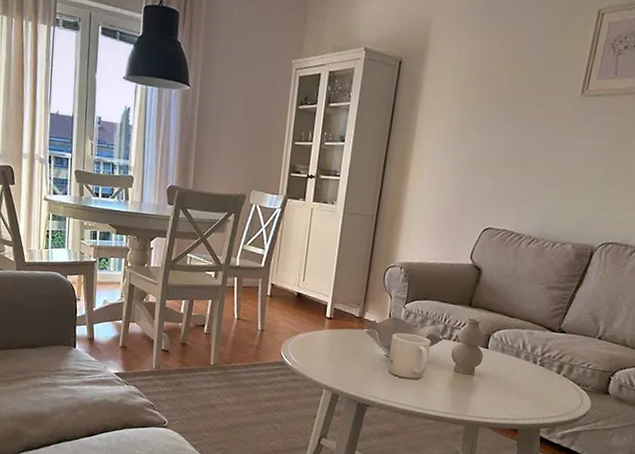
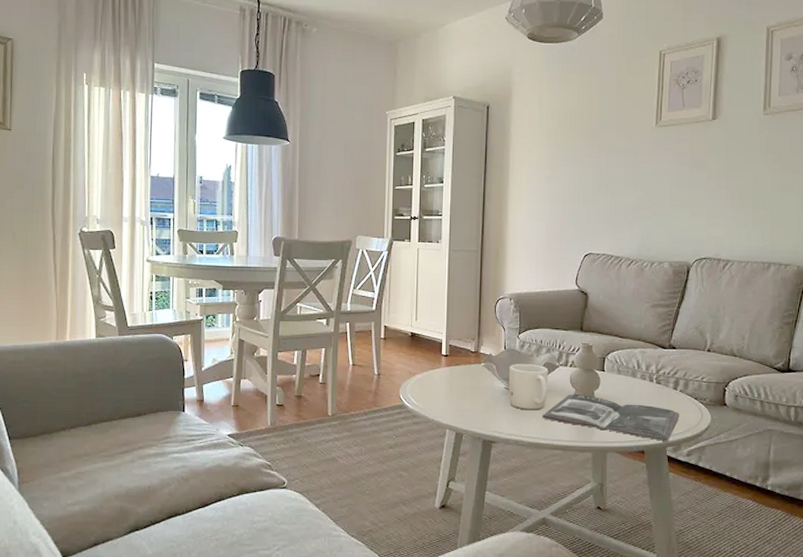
magazine: none [419,367,559,424] -> present [542,393,679,442]

